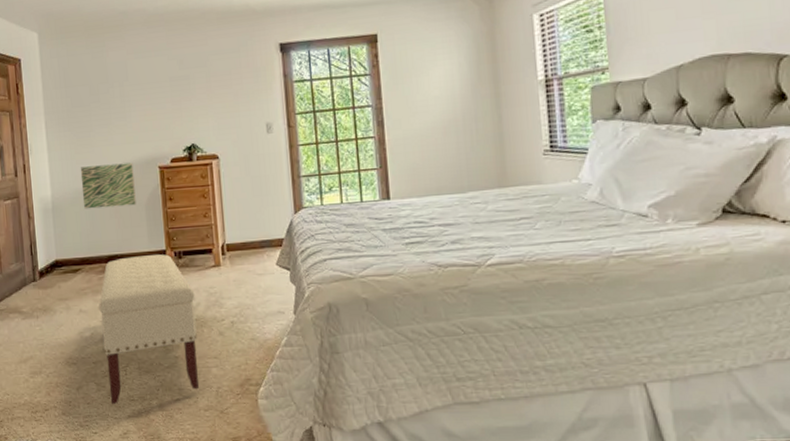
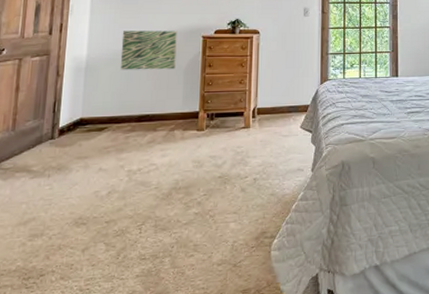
bench: present [98,254,199,405] -> none [118,115,222,265]

